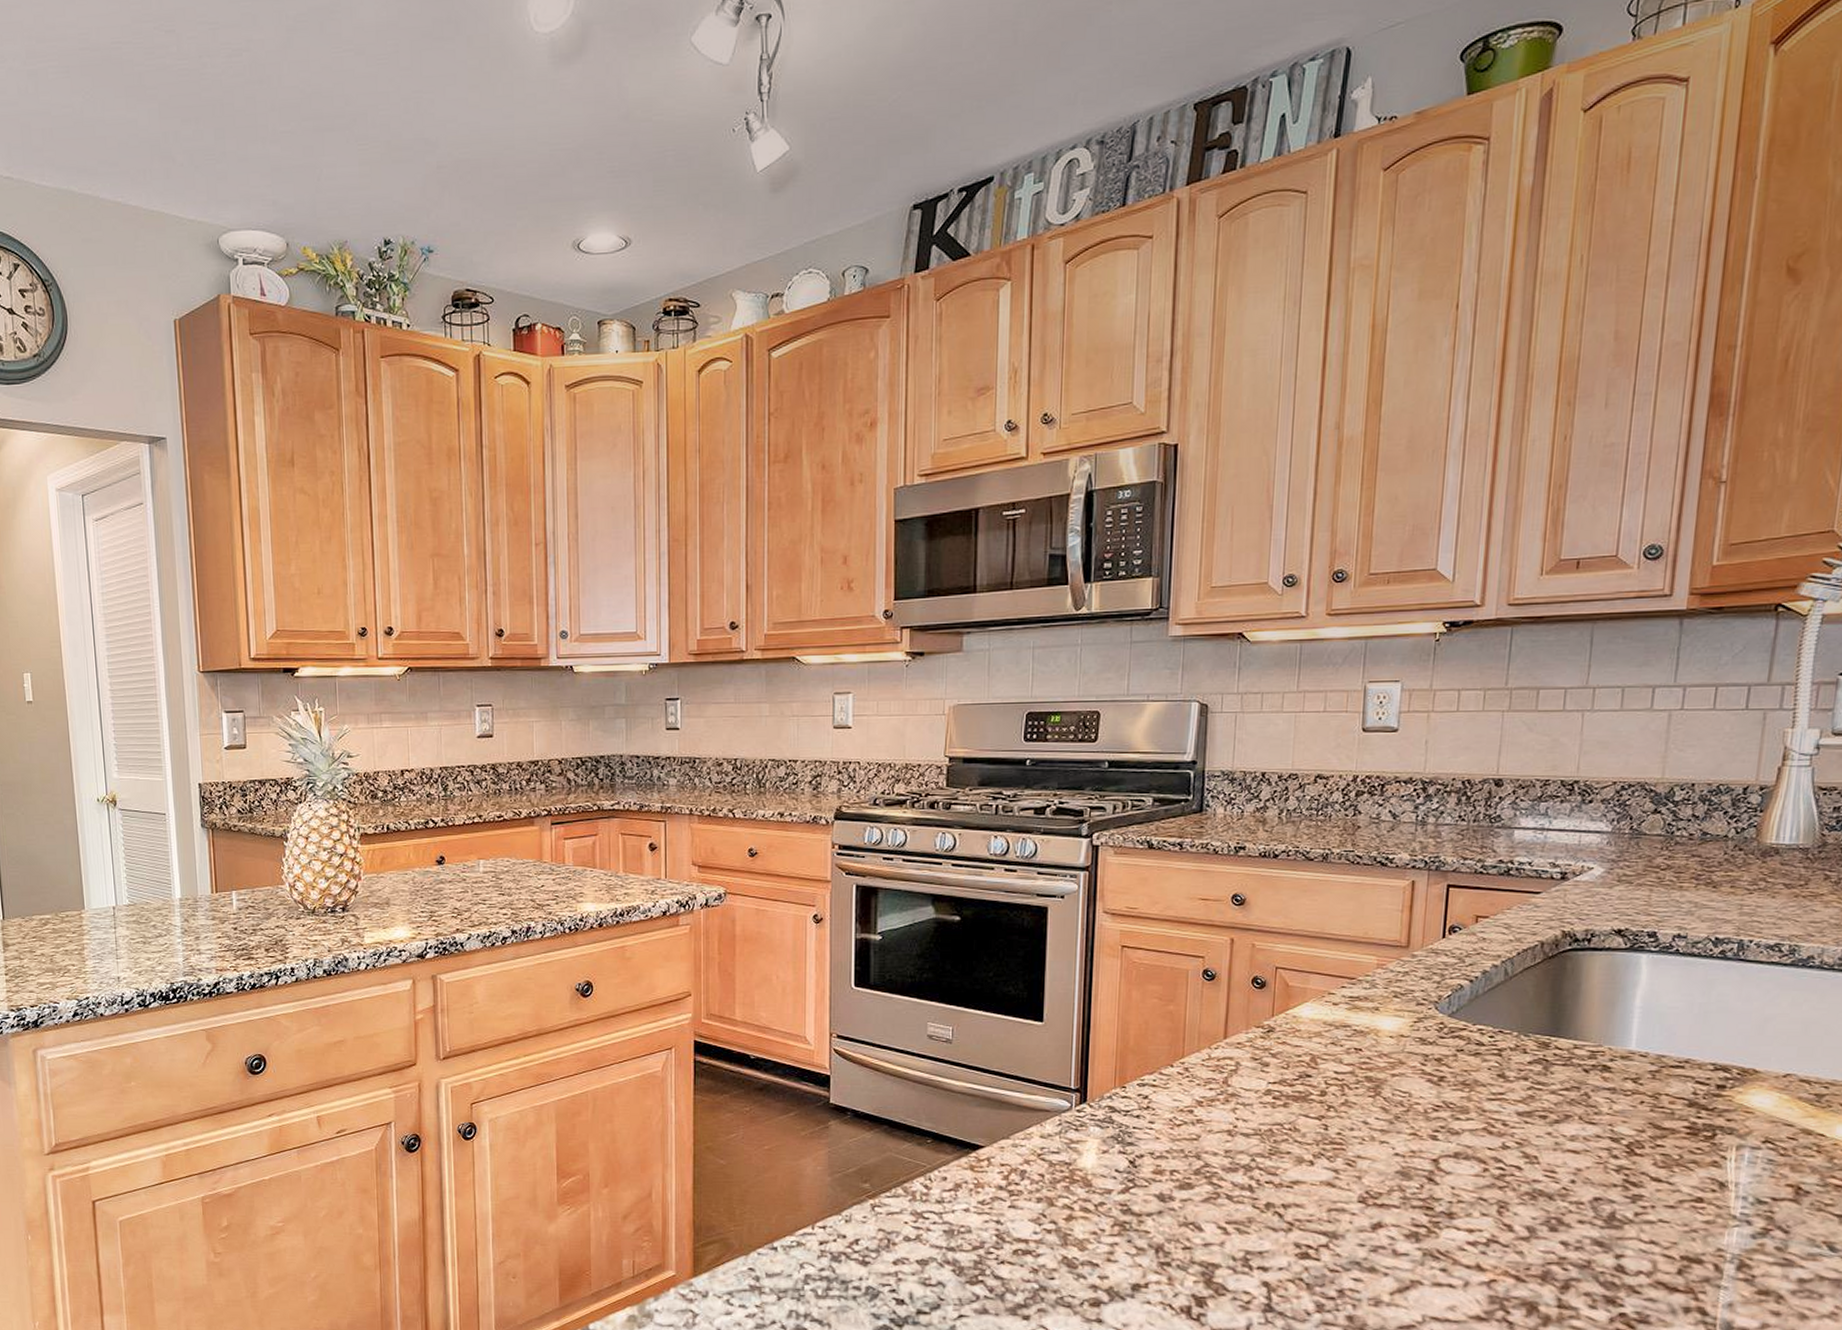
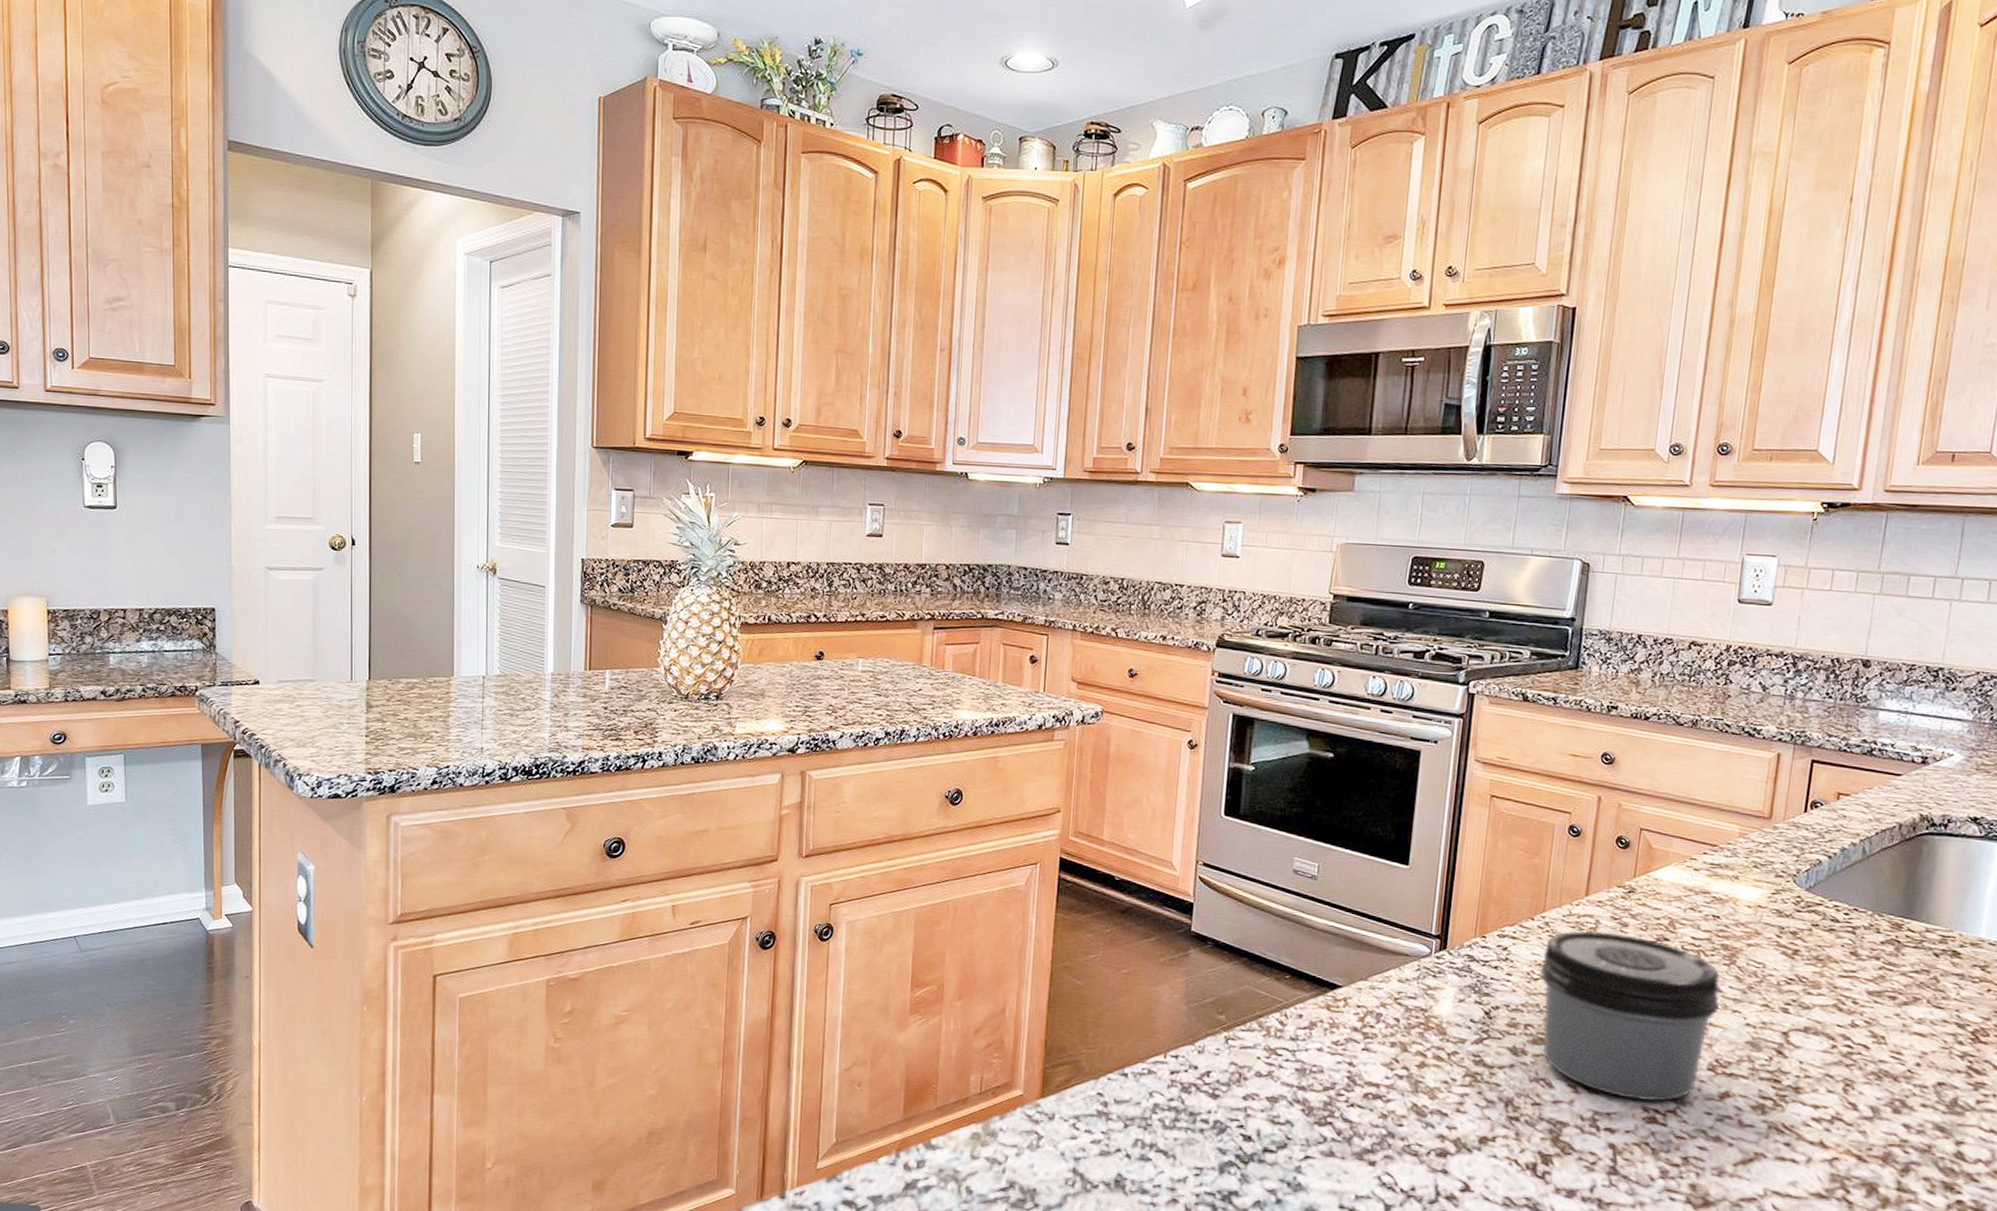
jar: none [1181,1073,1367,1238] -> present [1539,930,1721,1101]

